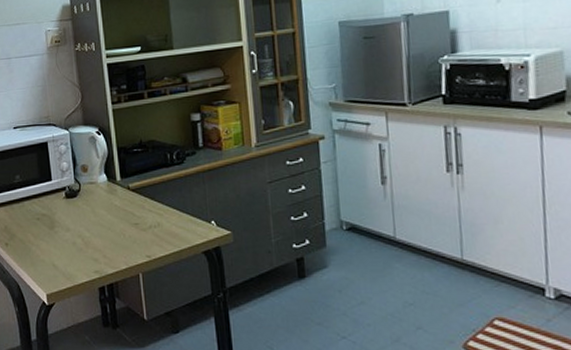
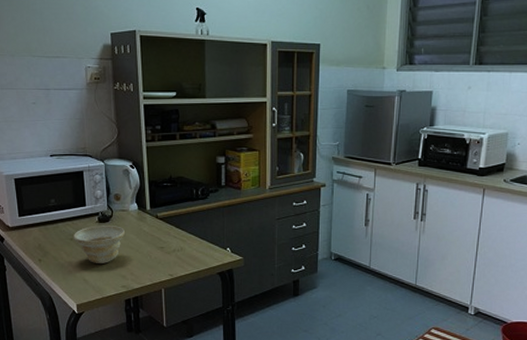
bowl: none [40,201,95,245] -> present [74,225,126,264]

